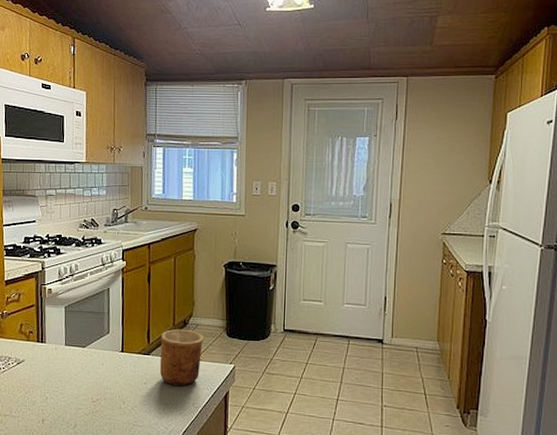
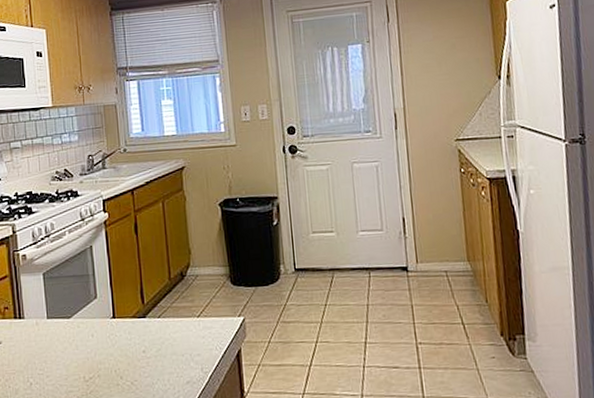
cup: present [159,329,204,387] -> none [156,282,206,351]

